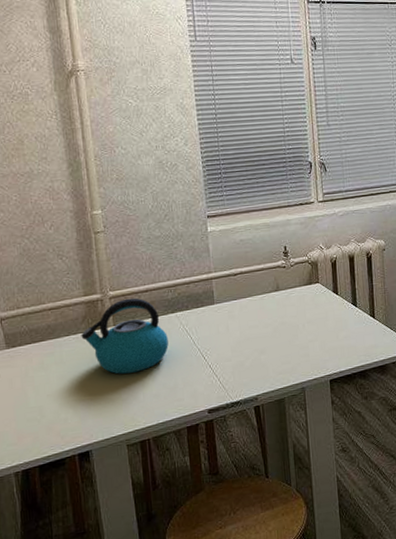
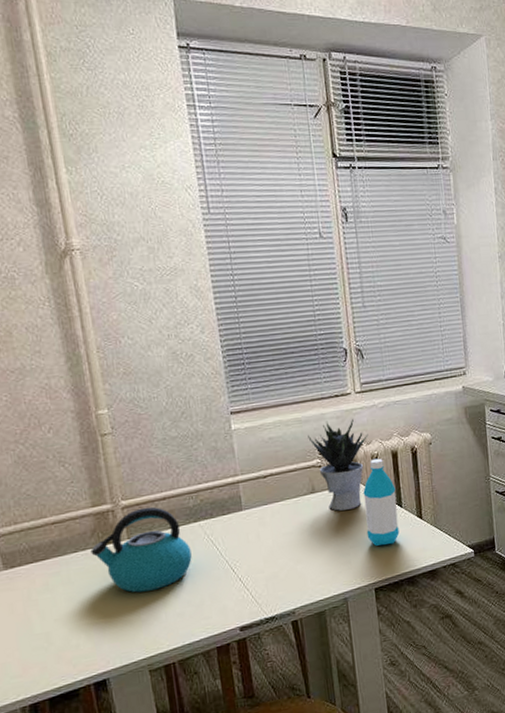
potted plant: none [274,225,329,308] -> present [308,419,368,511]
water bottle: none [322,261,354,341] -> present [363,458,400,546]

